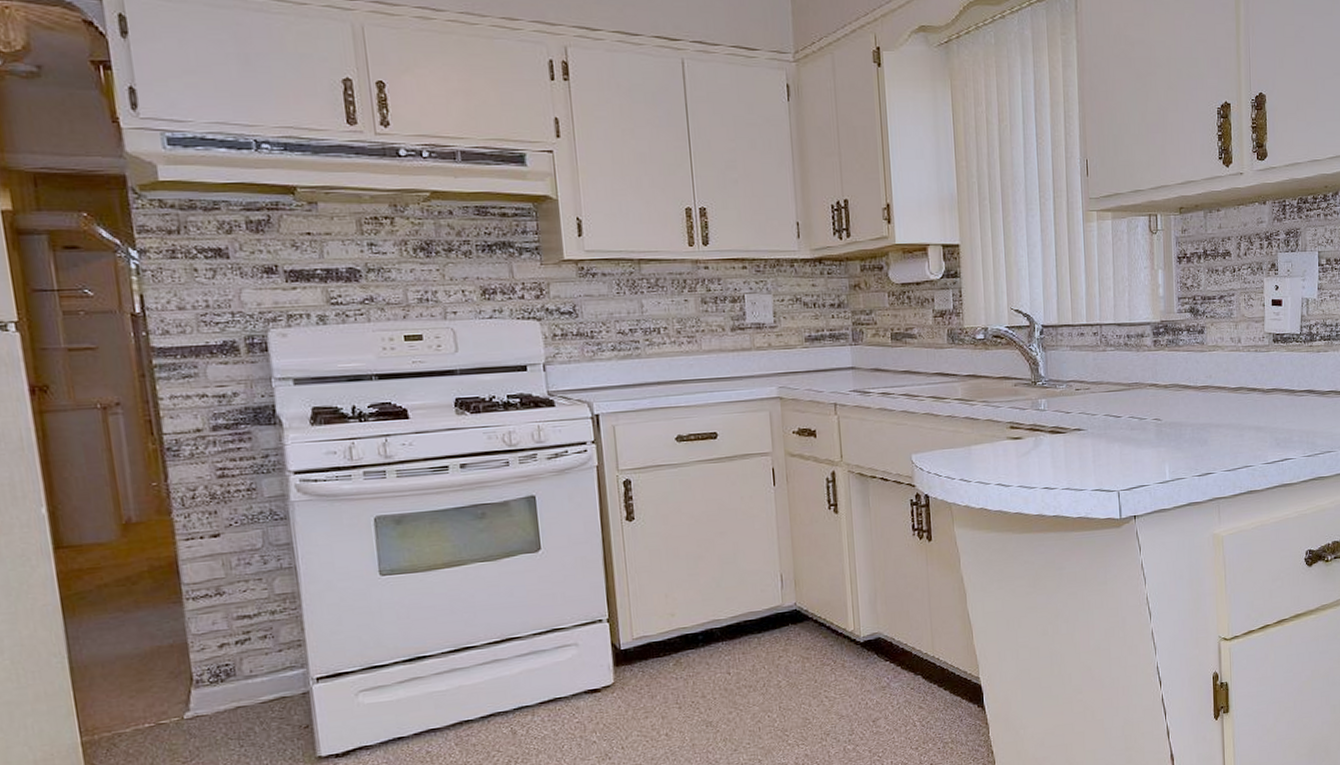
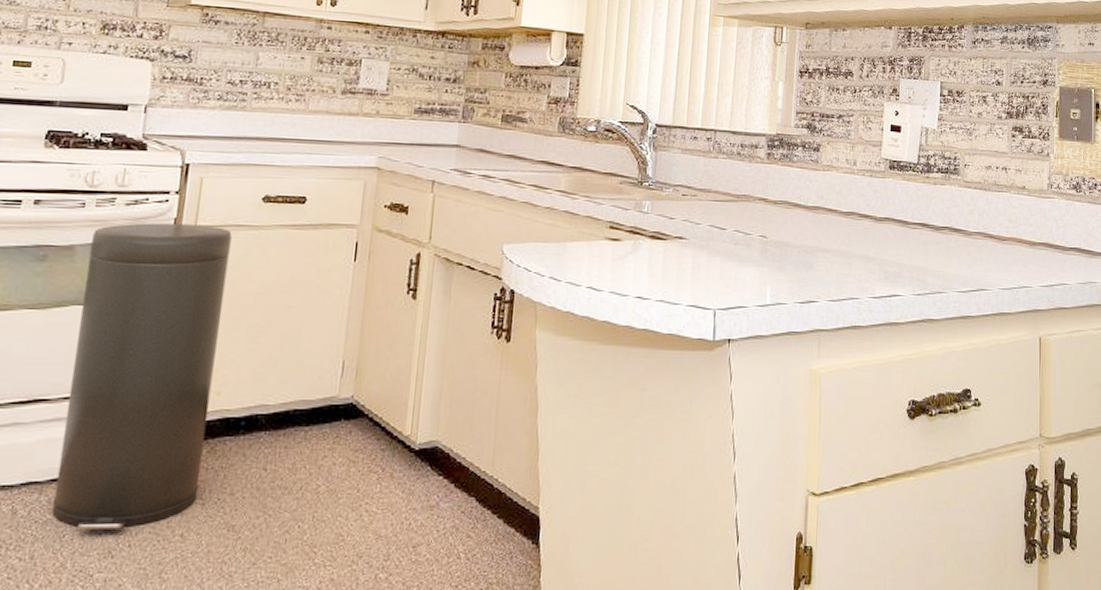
pedal bin: none [523,468,673,740] -> present [52,223,232,530]

